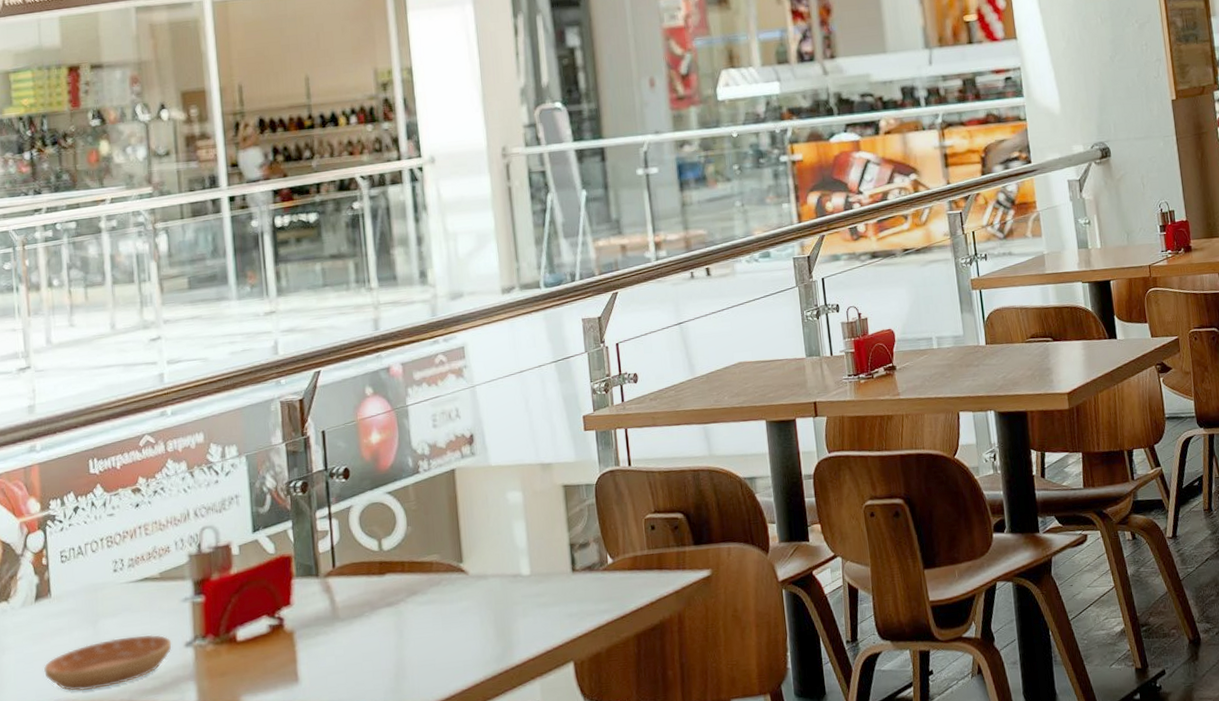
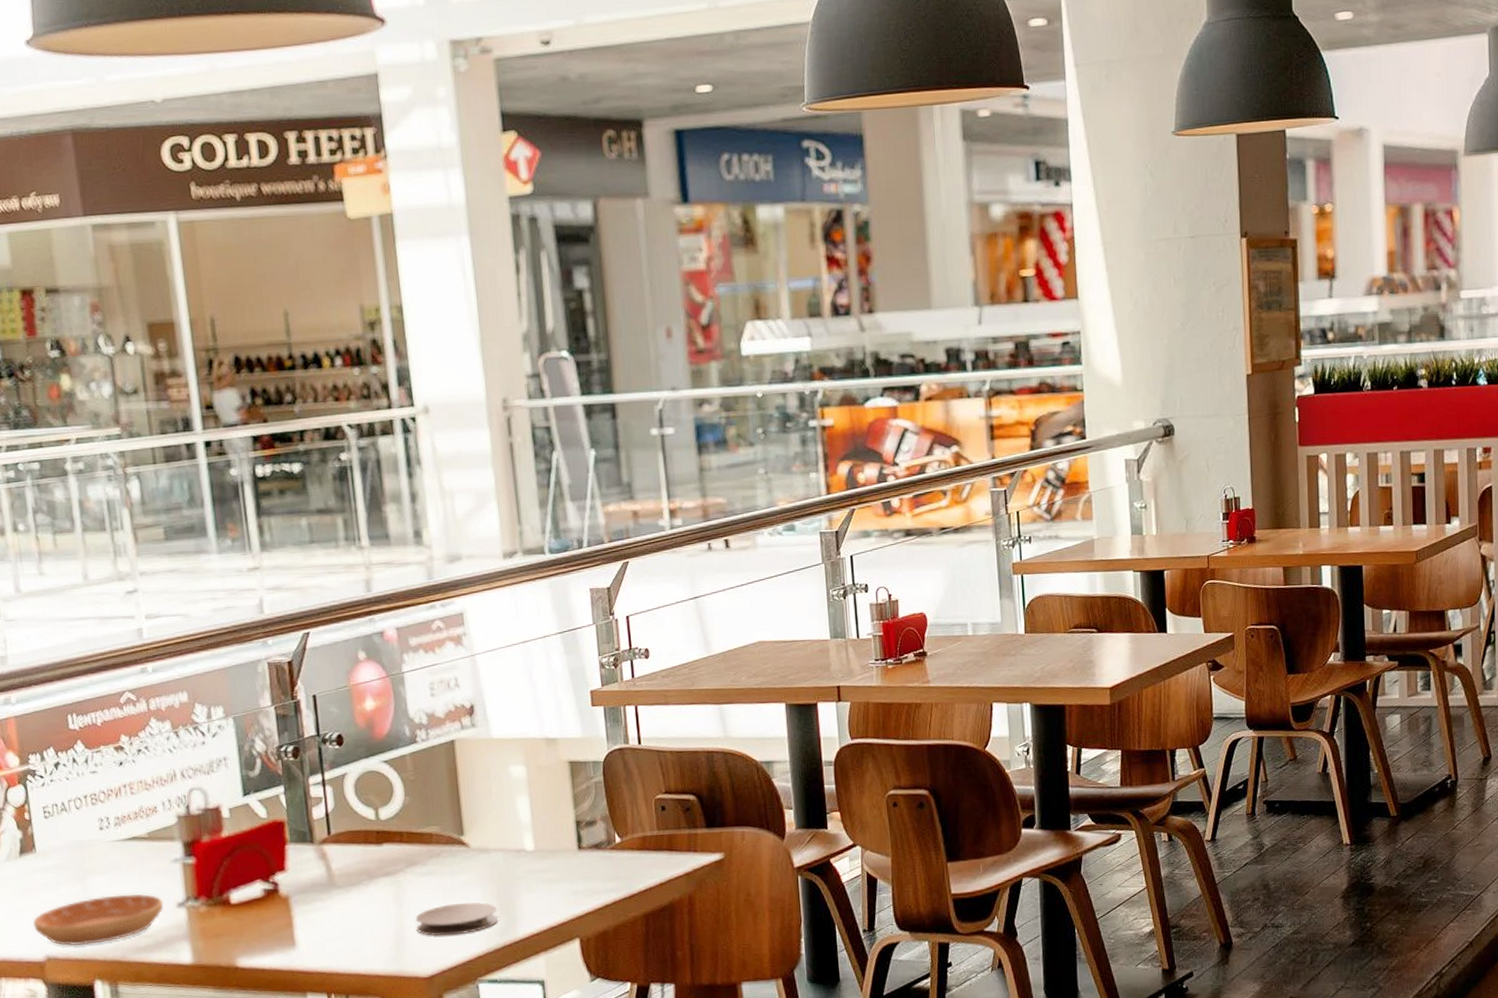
coaster: none [415,629,495,665] -> present [415,902,498,936]

